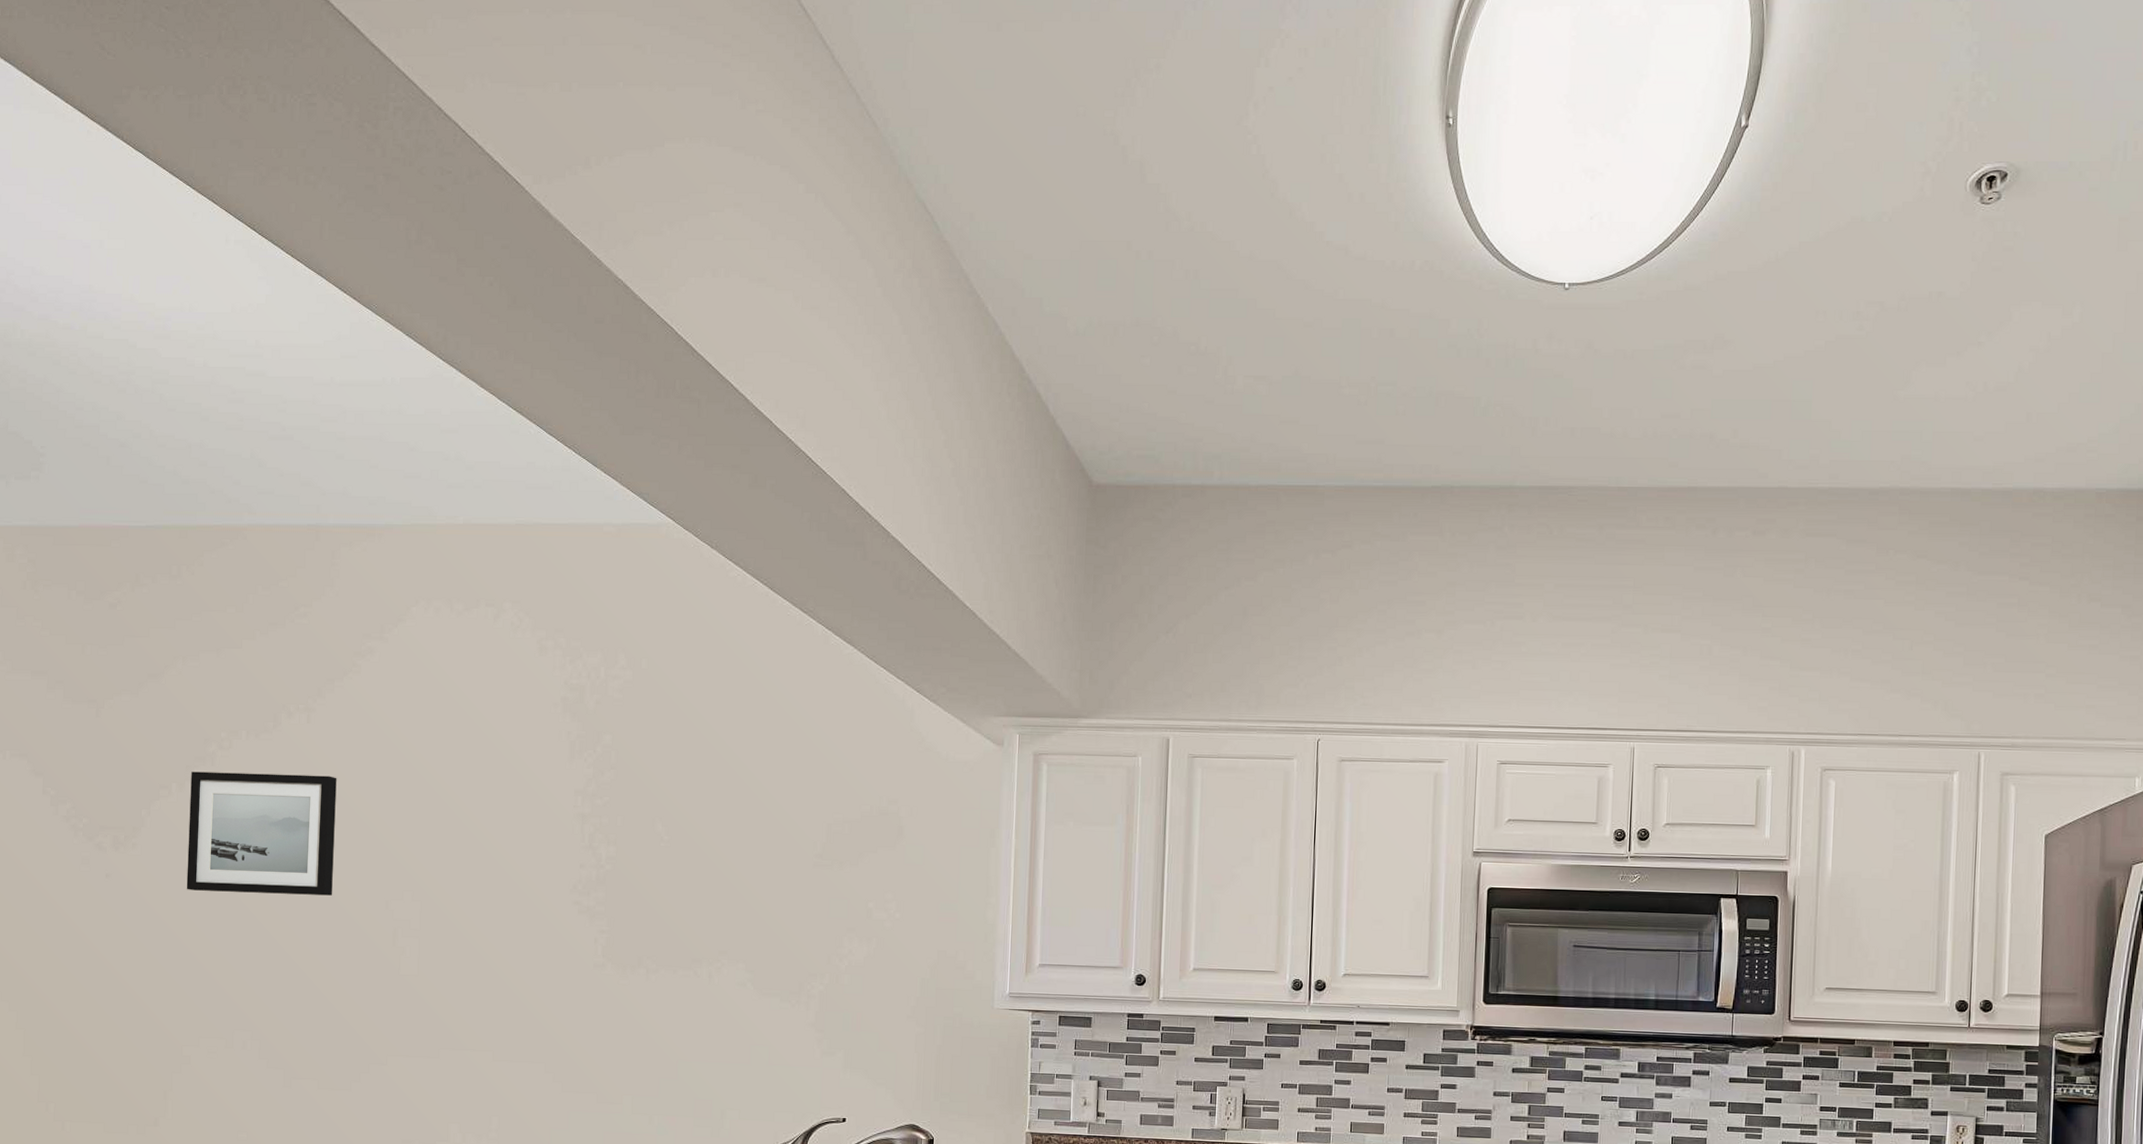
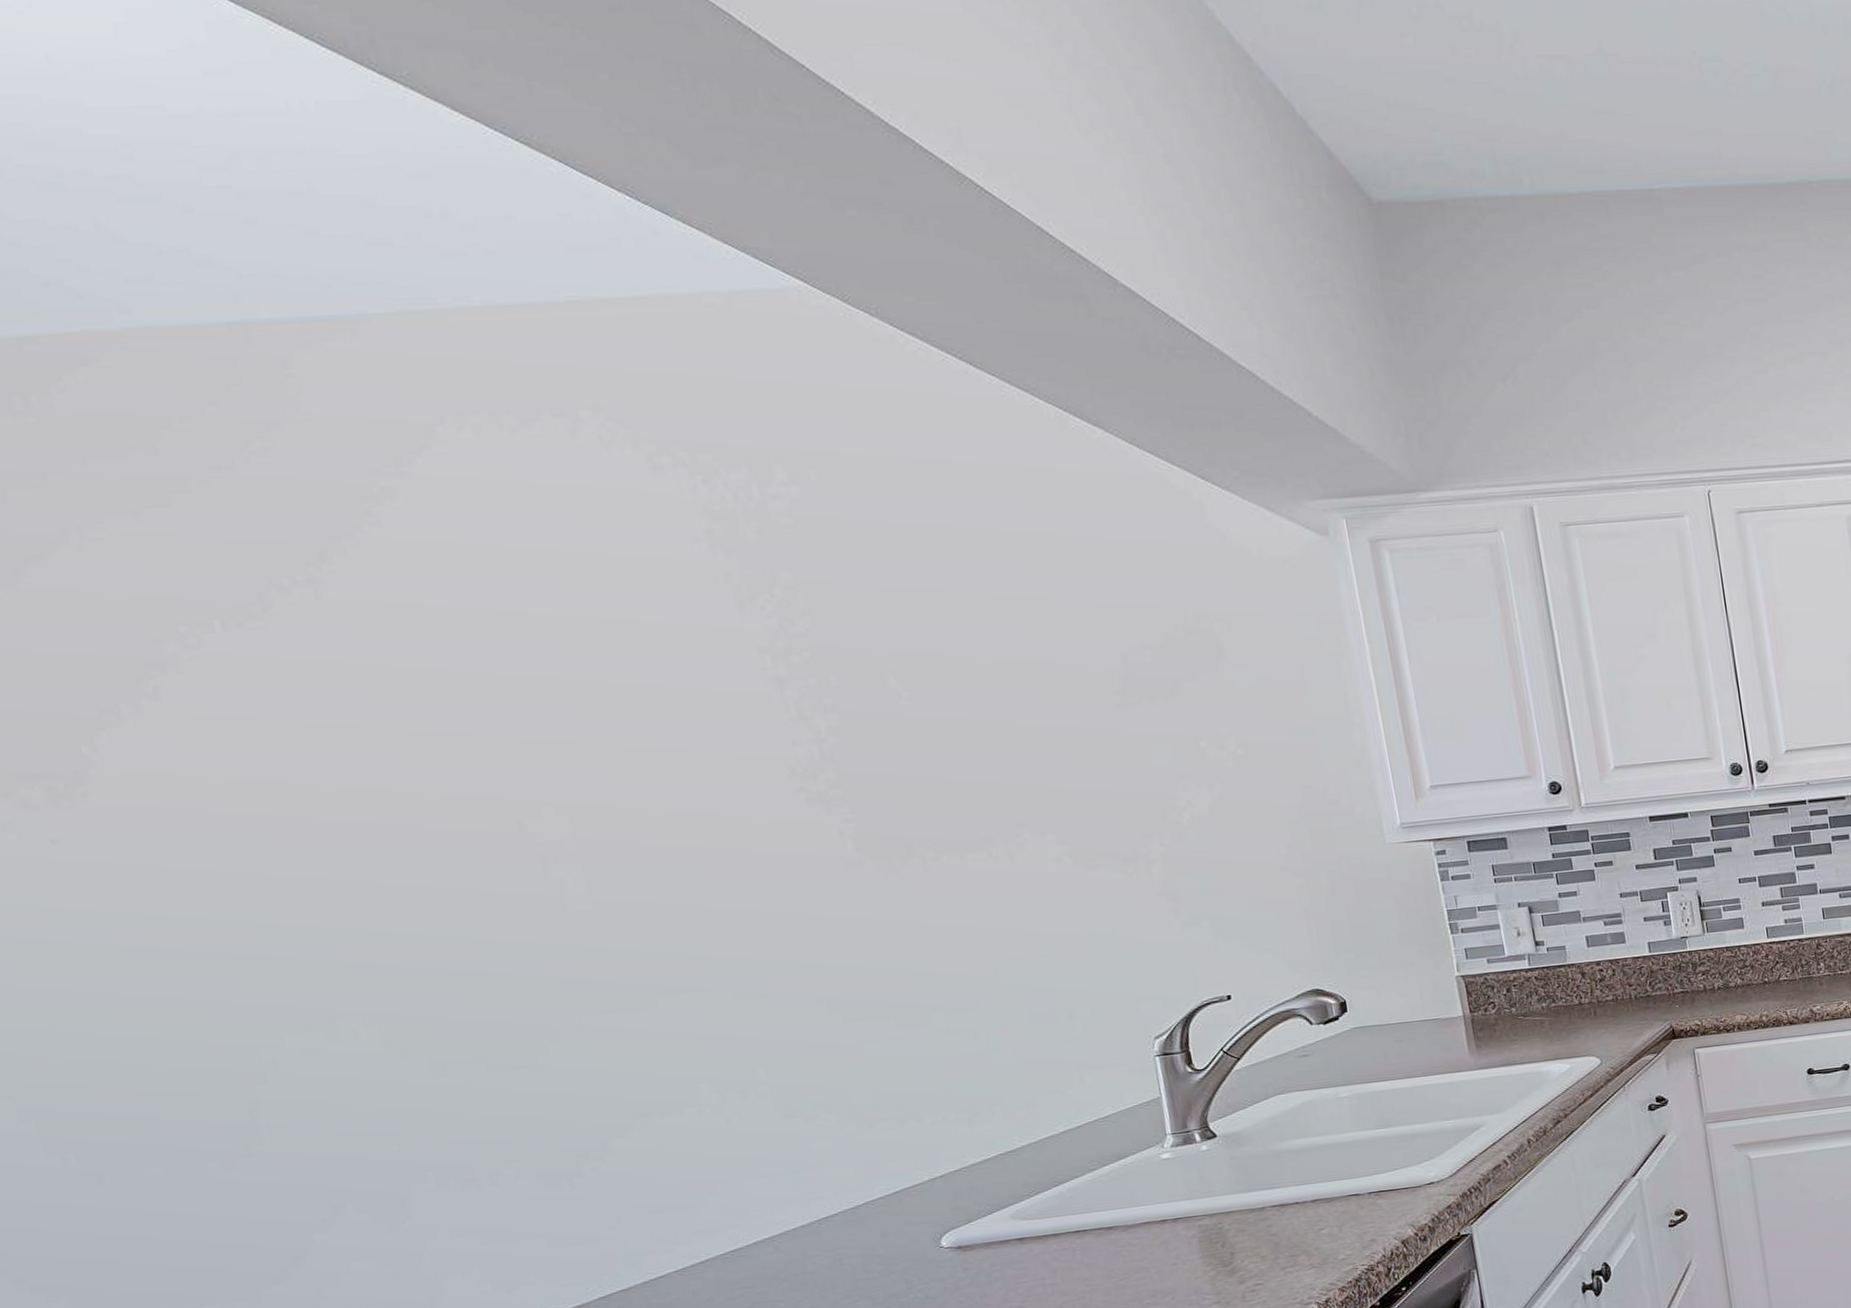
wall art: present [186,771,337,896] -> none [146,667,431,846]

